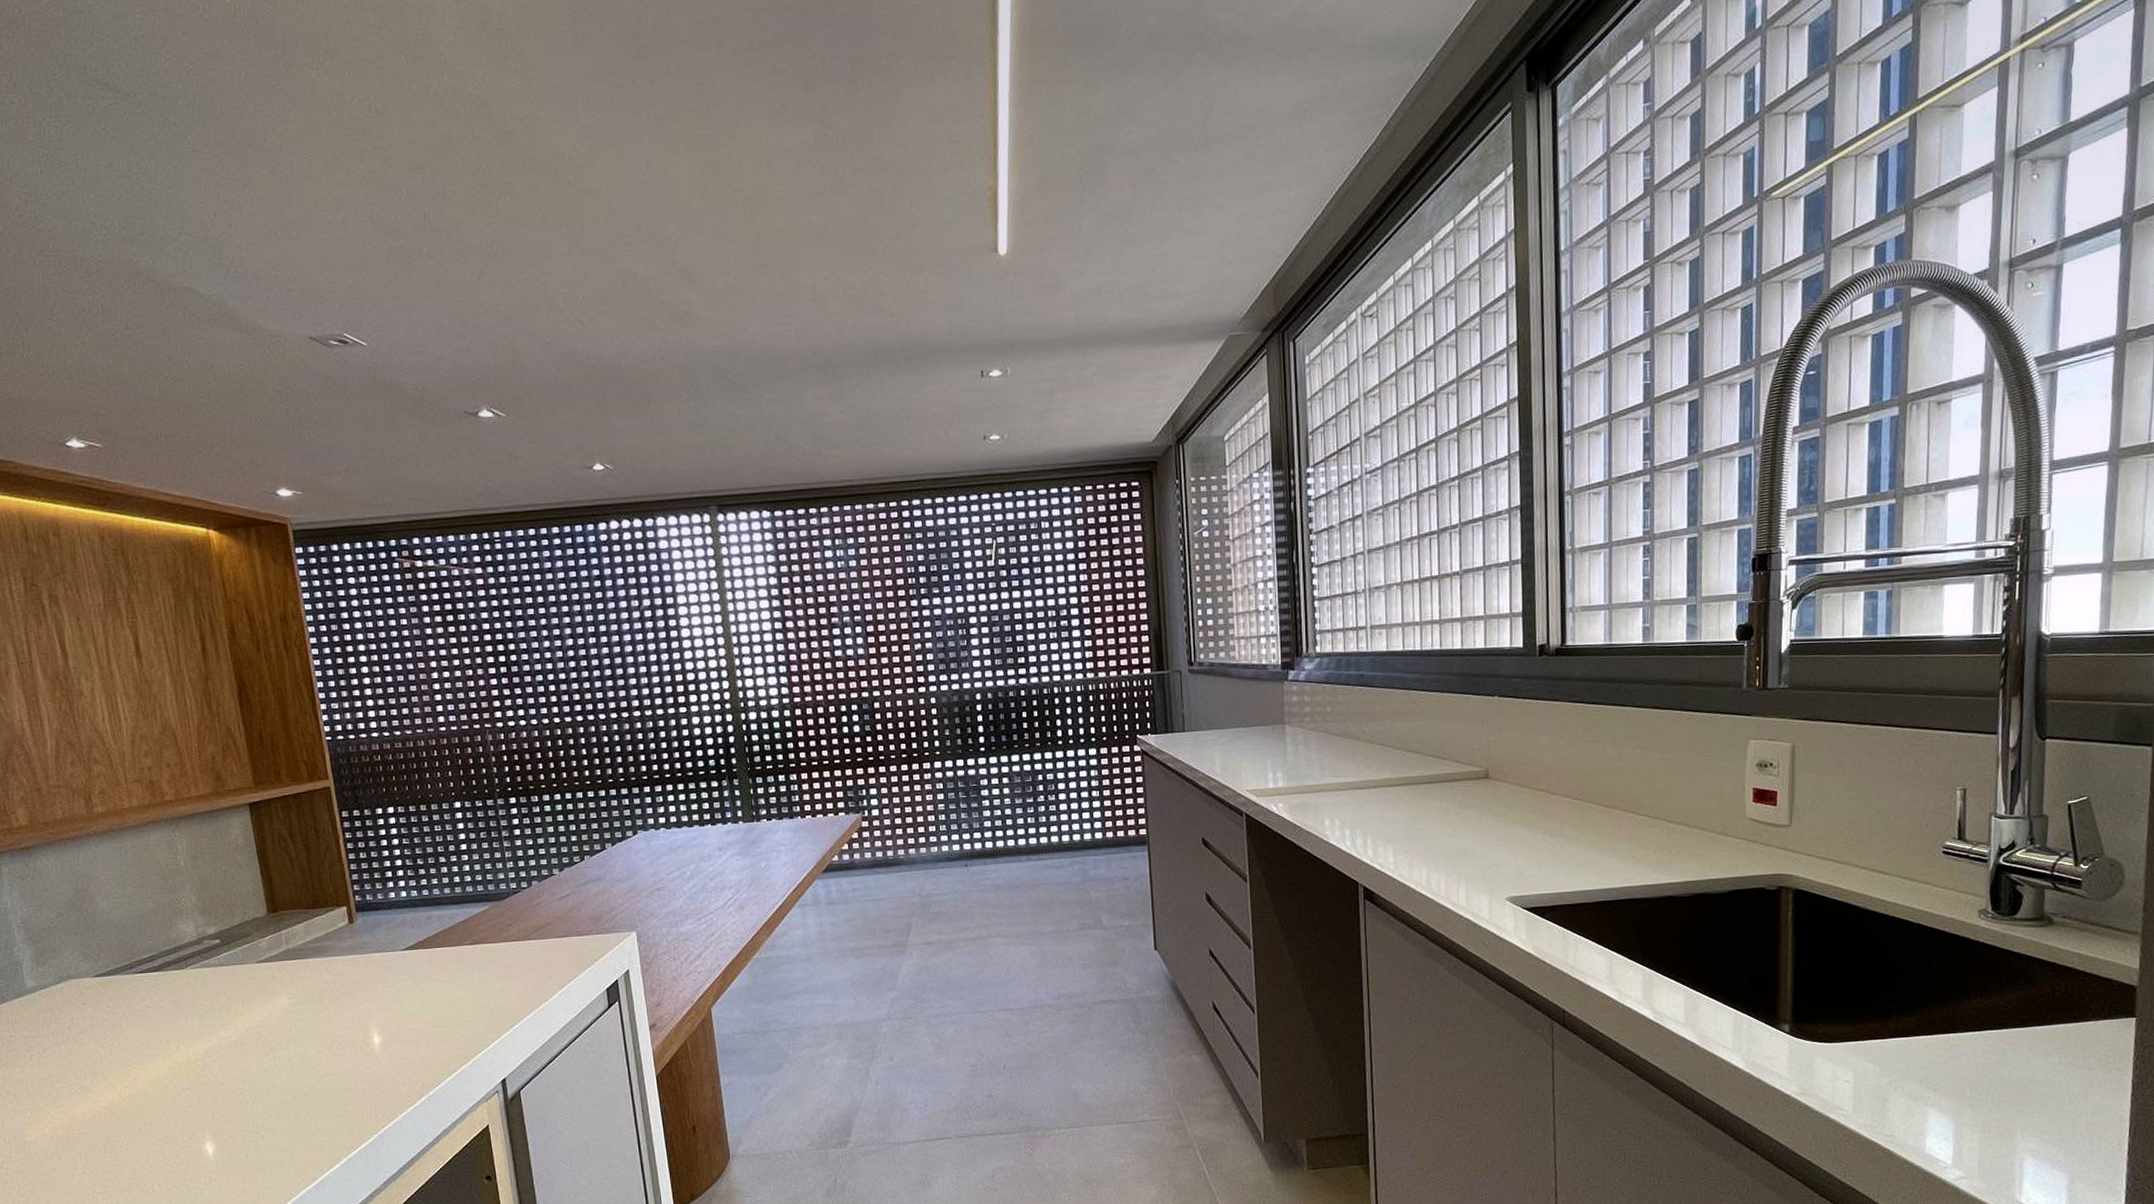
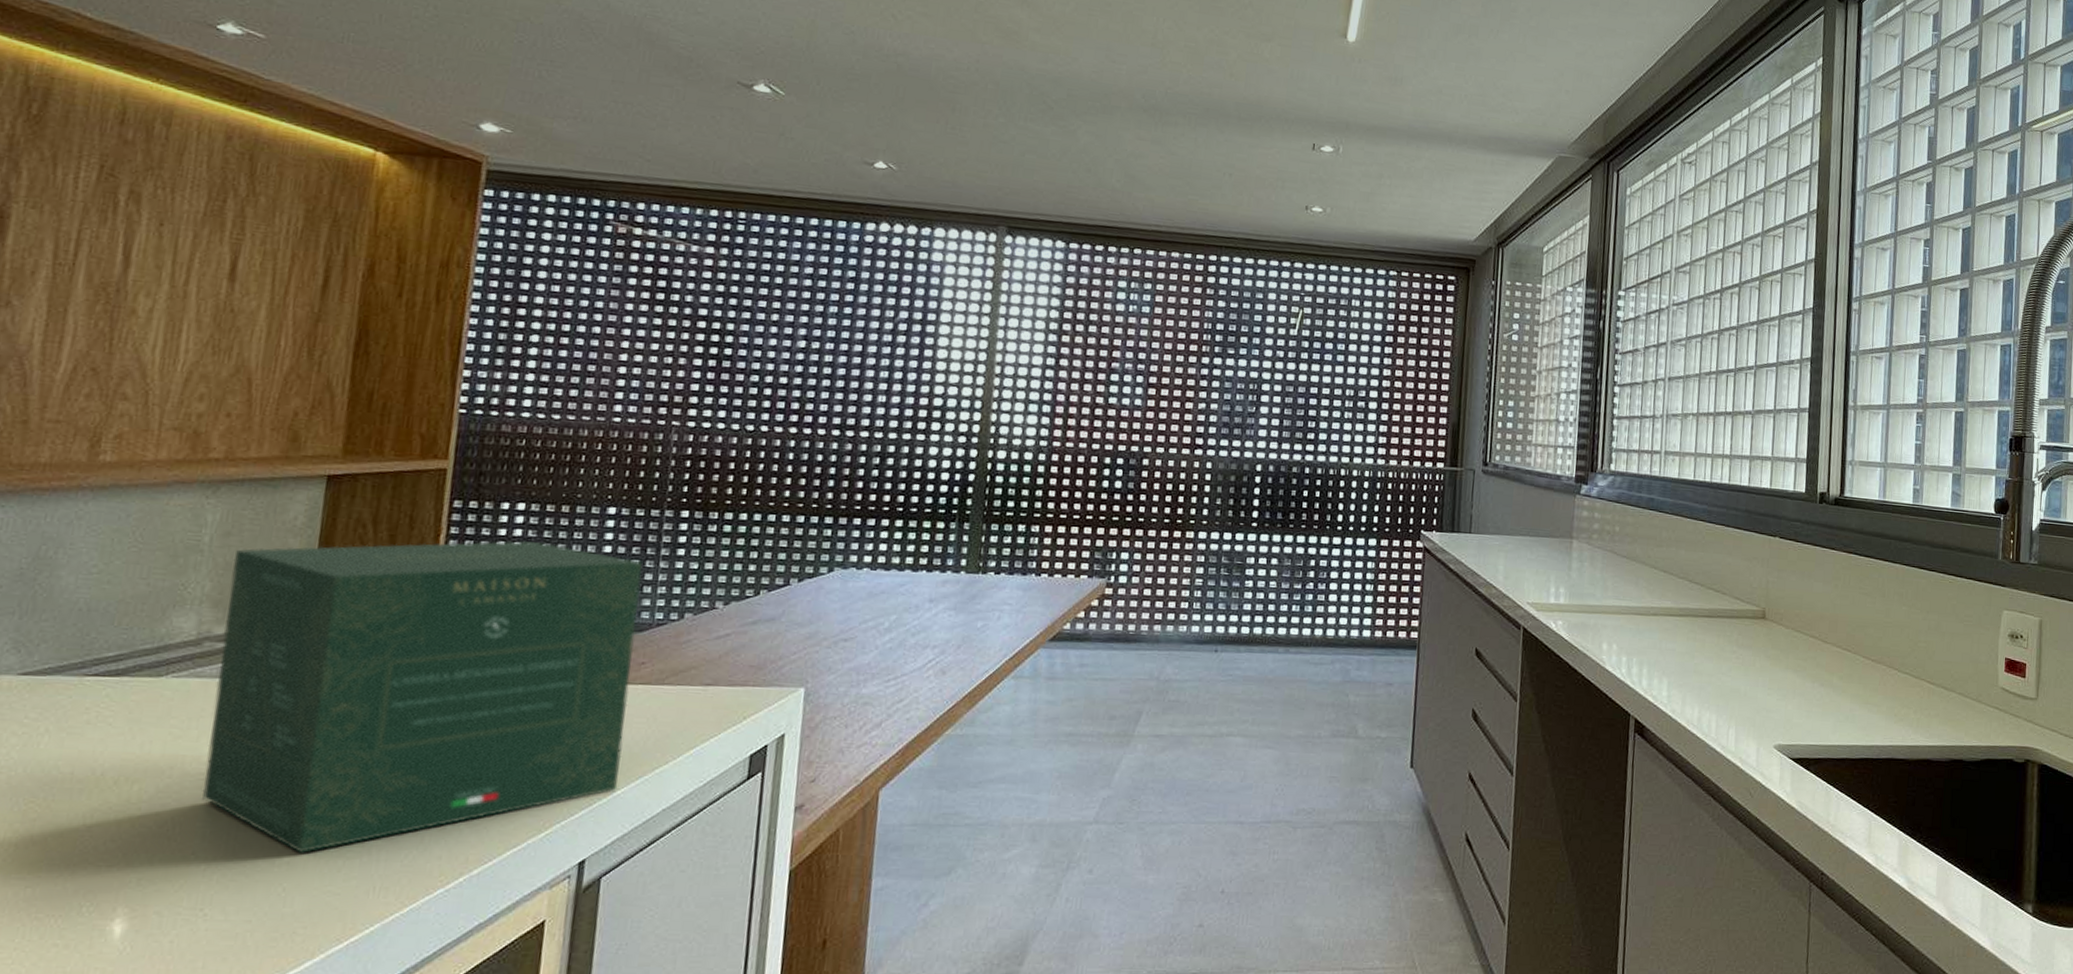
gift box: none [204,837,515,1088] -> present [202,540,642,853]

